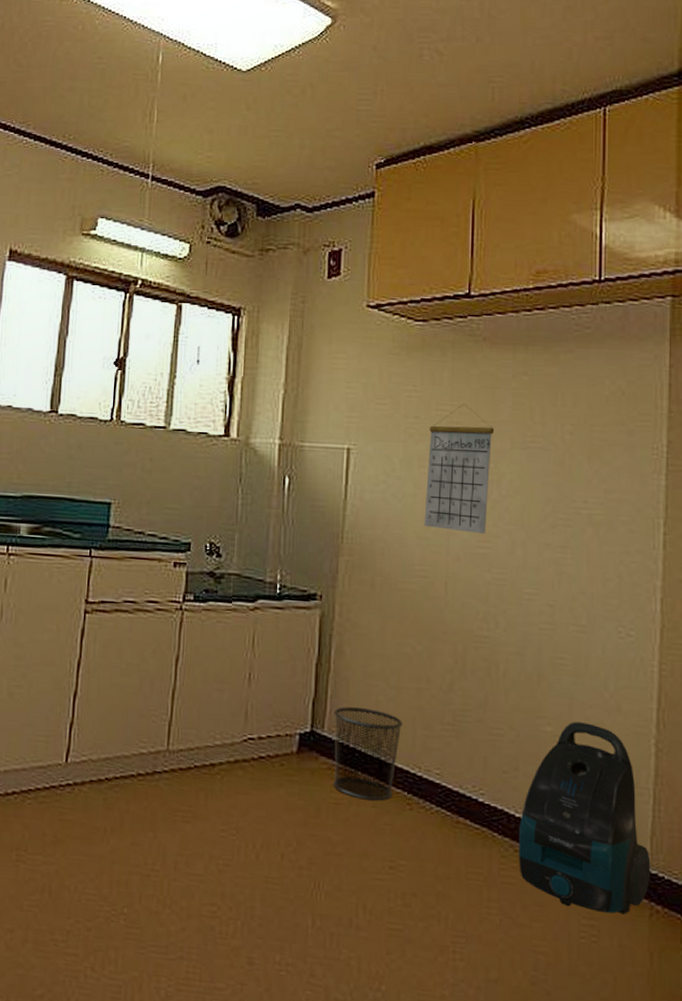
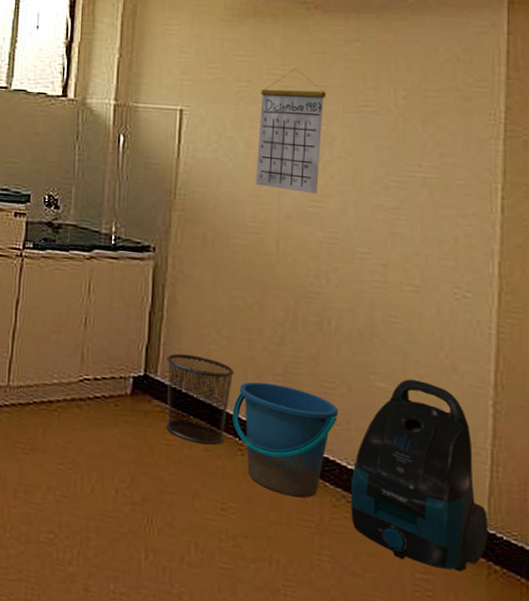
bucket: none [401,732,506,850] -> present [232,381,338,498]

